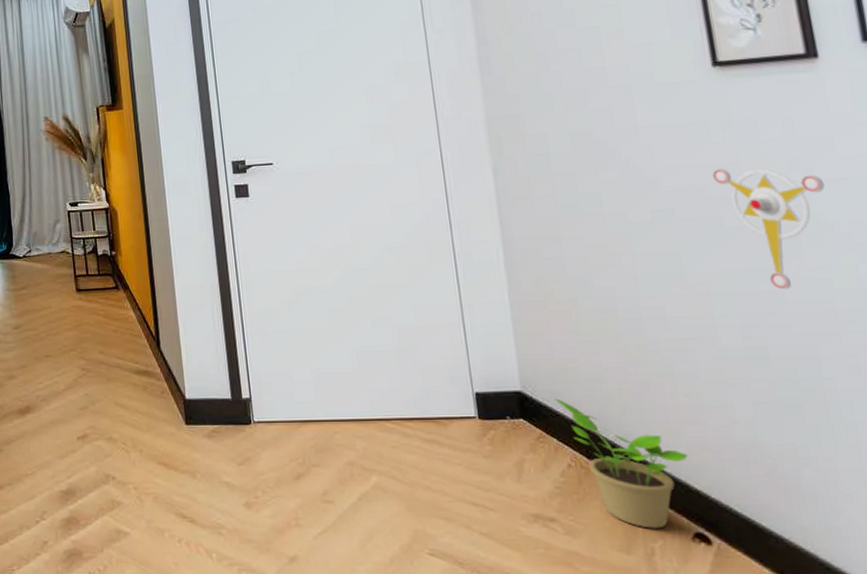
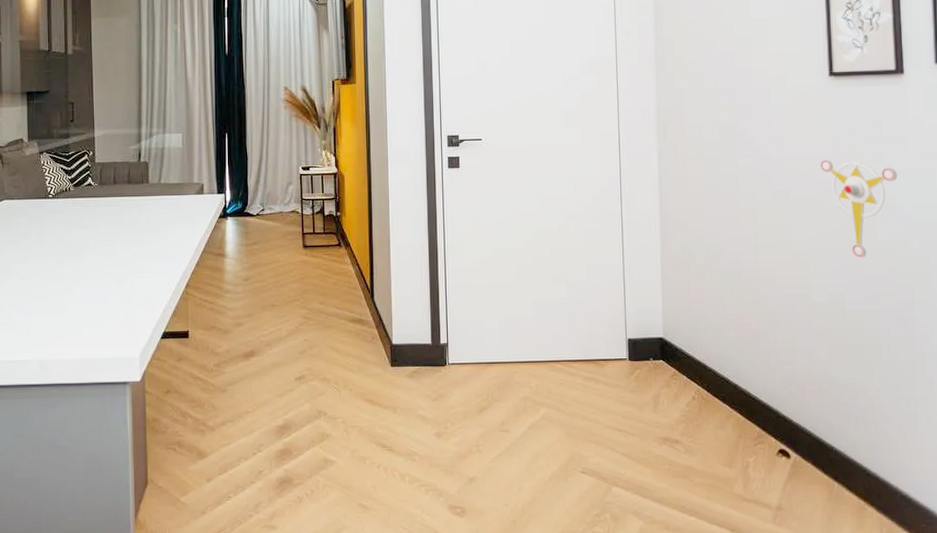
potted plant: present [554,398,688,529] -> none [687,343,781,447]

